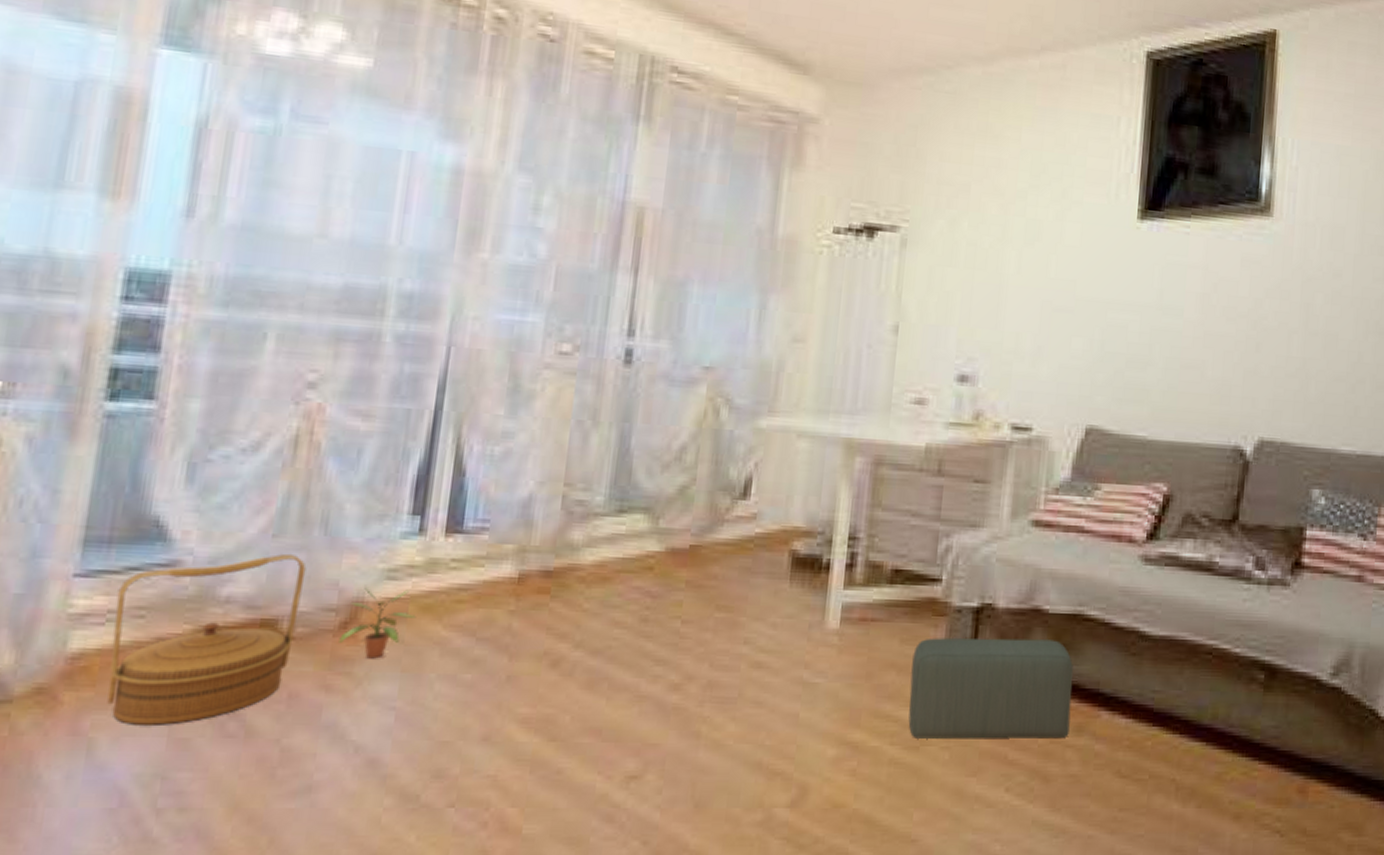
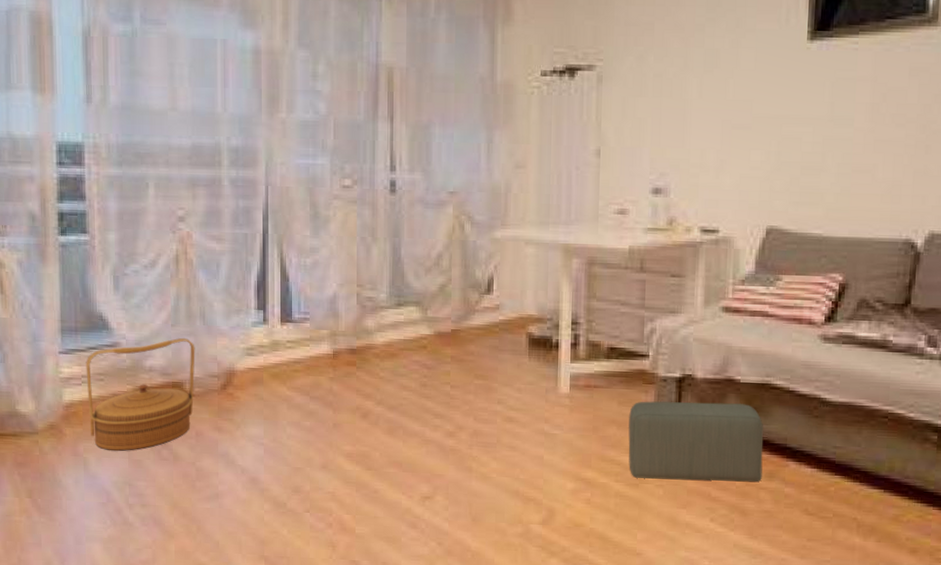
potted plant: present [339,586,417,659] -> none [222,360,269,410]

